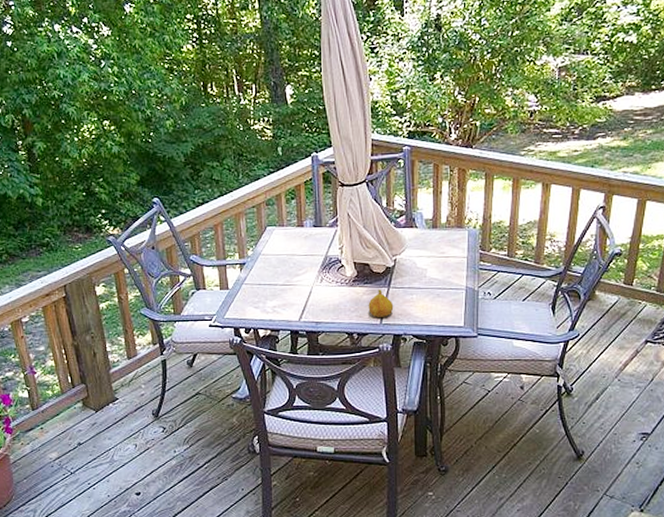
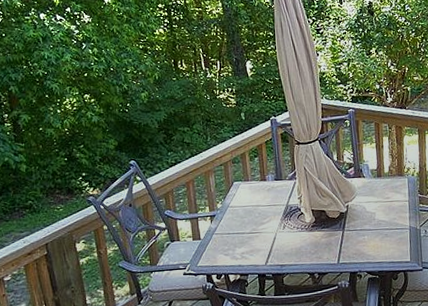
fruit: present [368,289,394,317] -> none [326,232,349,258]

